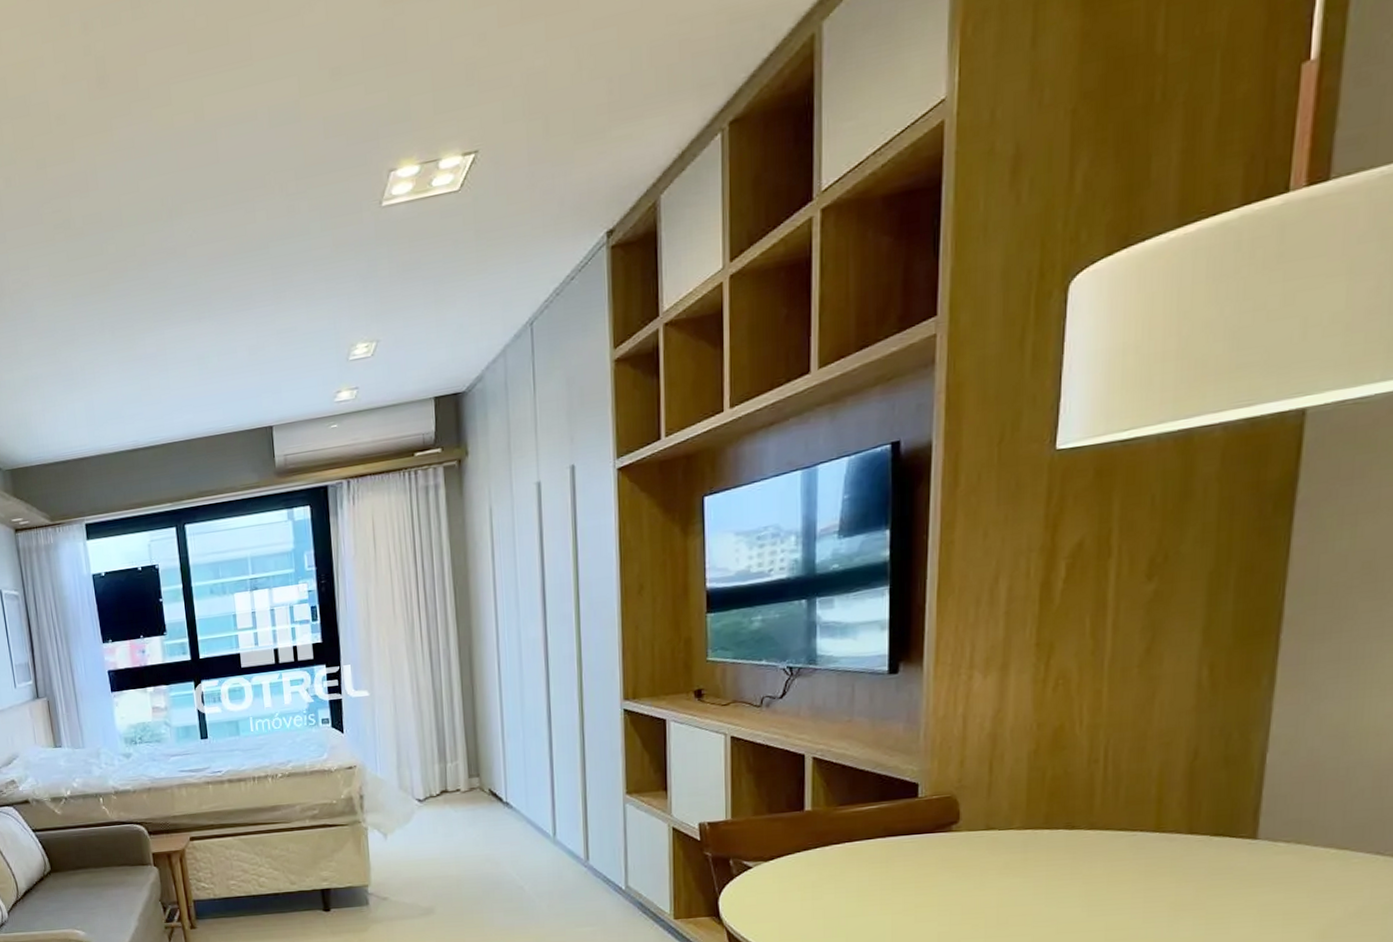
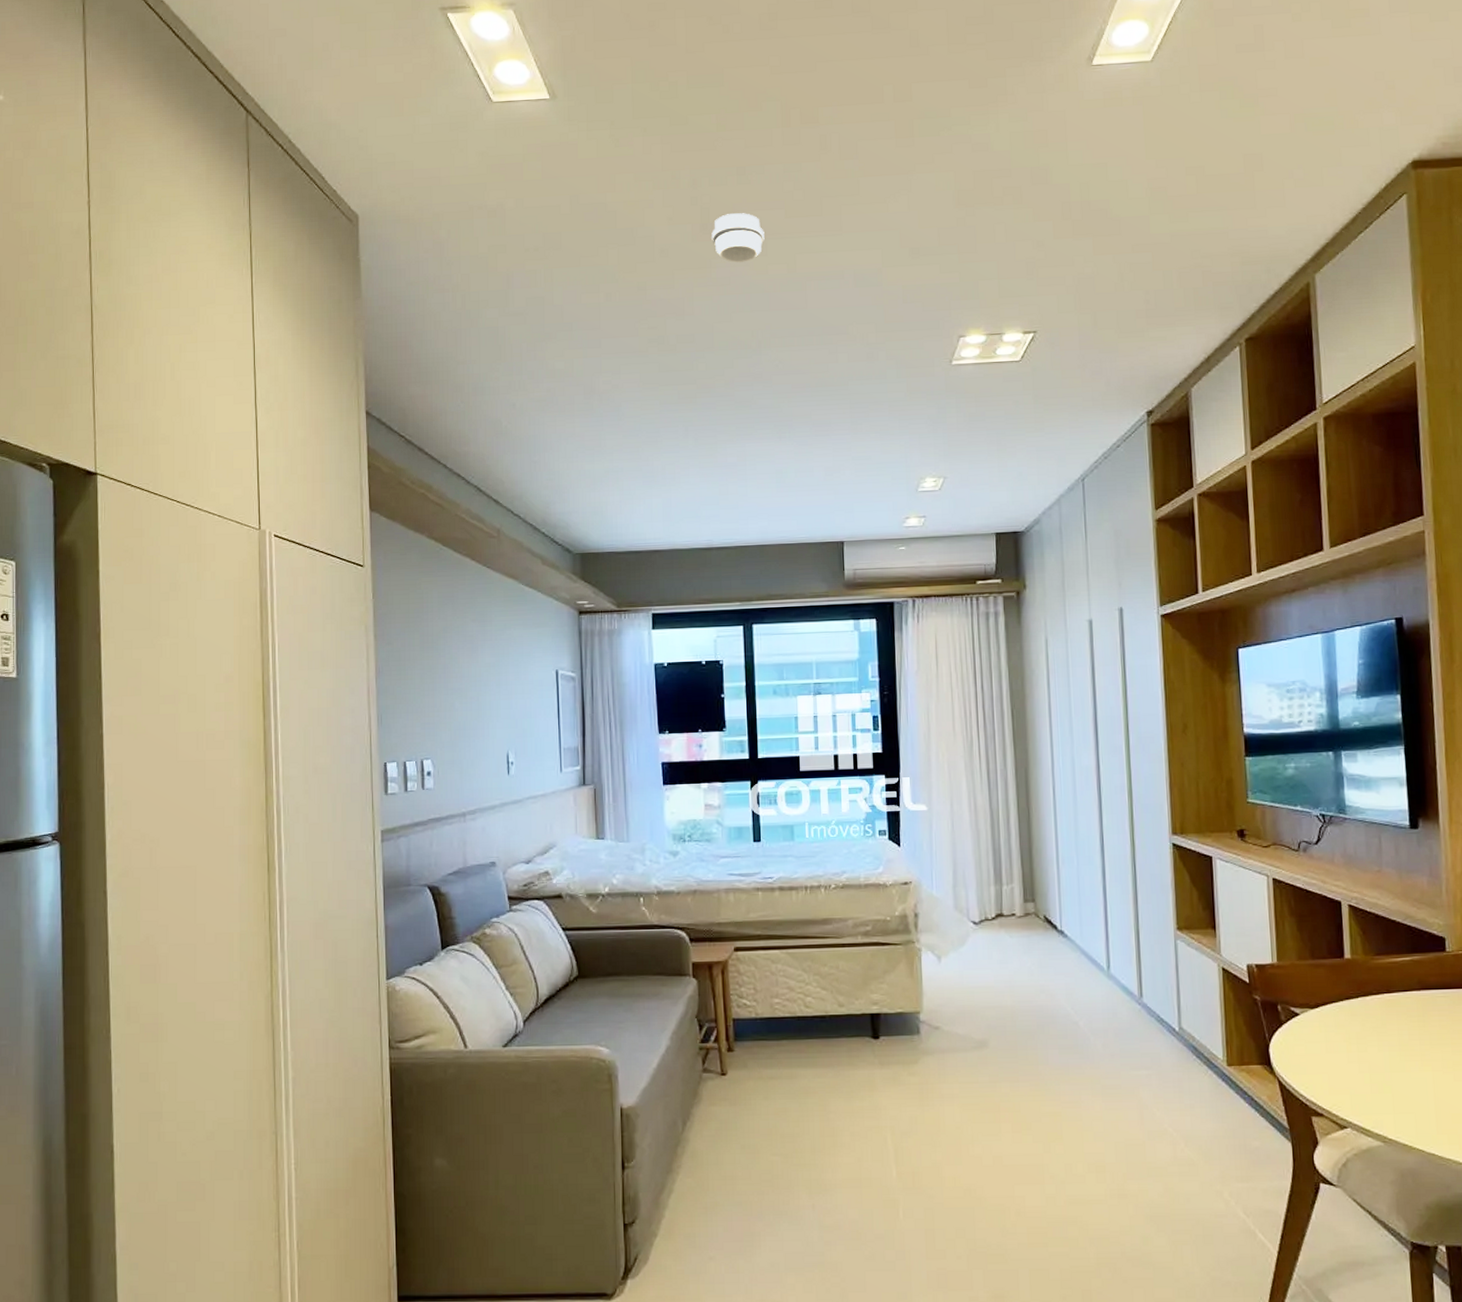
smoke detector: none [109,55,167,120] -> present [711,213,765,263]

